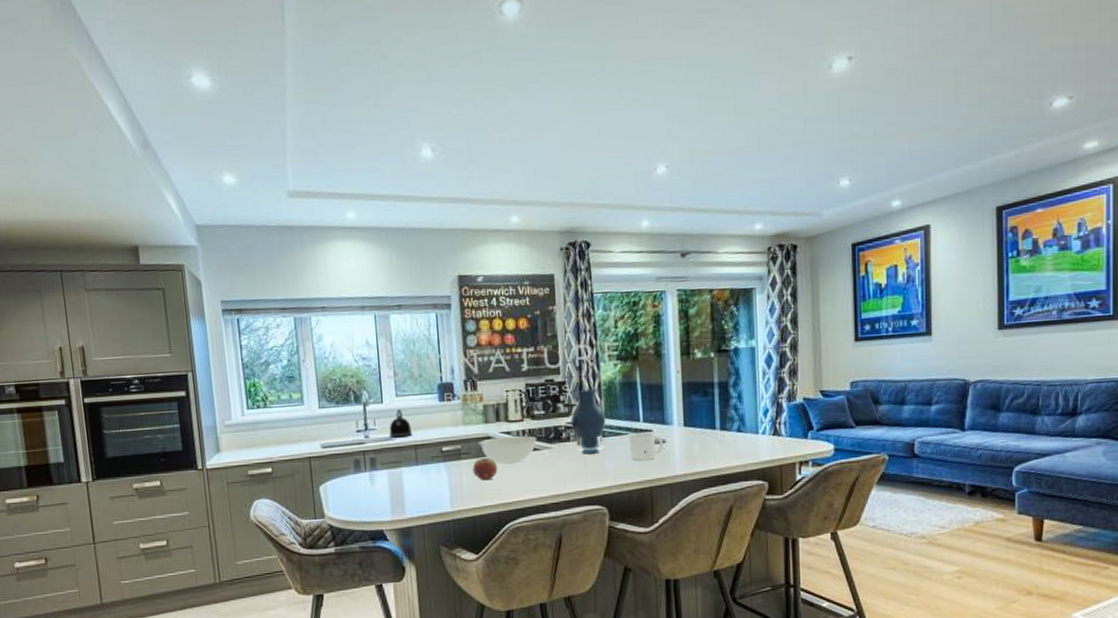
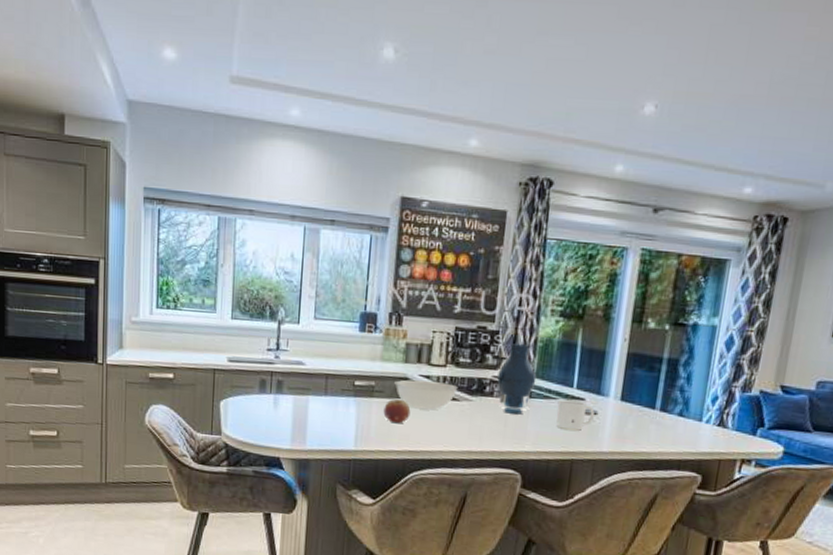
kettle: present [389,408,412,438] -> none [301,332,326,364]

